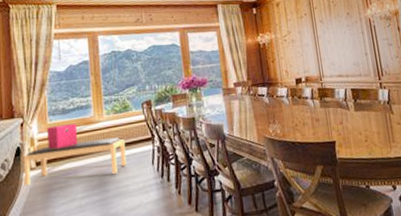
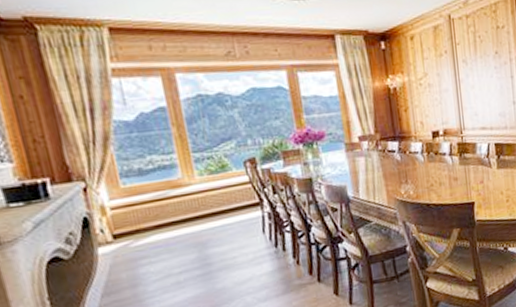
bench: present [23,137,126,187] -> none [93,203,231,264]
storage bin: present [47,123,77,149] -> none [121,187,165,219]

